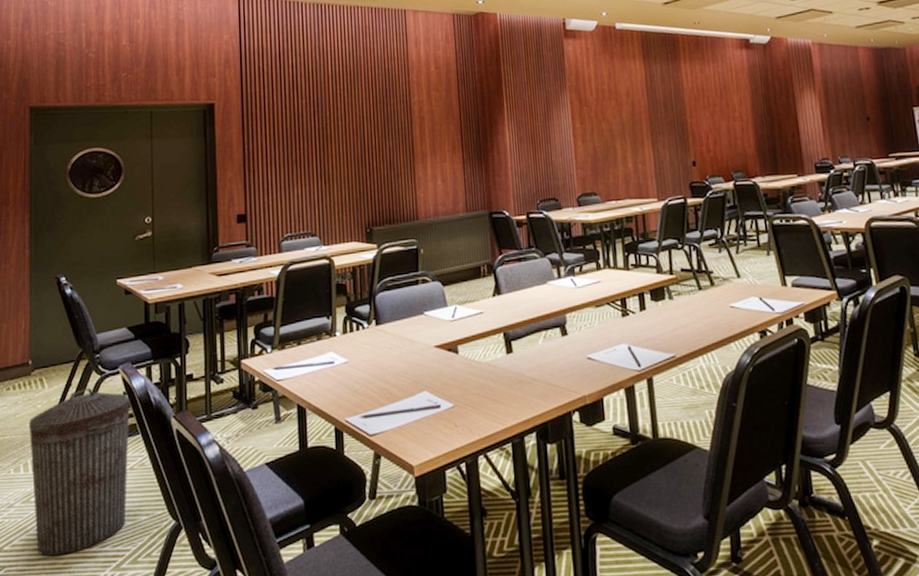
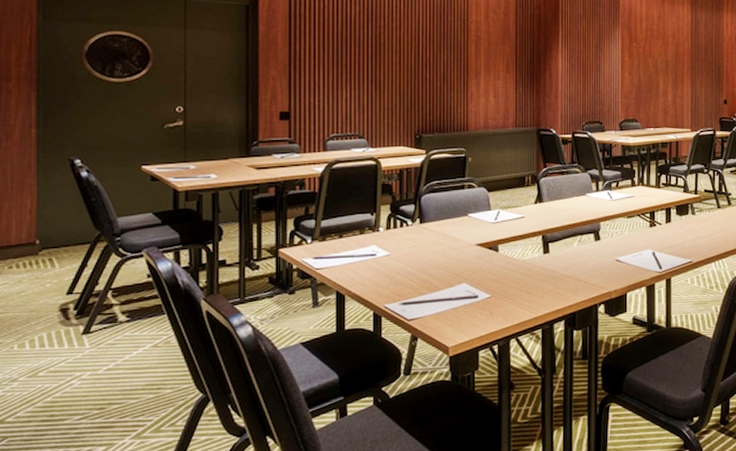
trash can: present [28,388,130,557] -> none [35,270,154,427]

